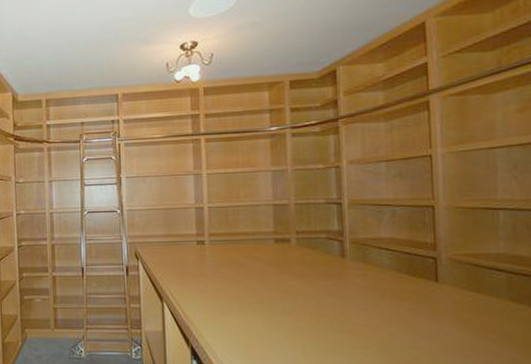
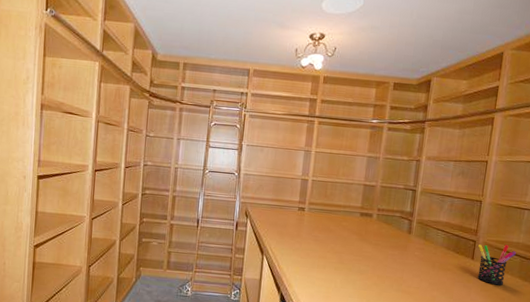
pen holder: none [440,258,500,313] -> present [477,244,517,286]

